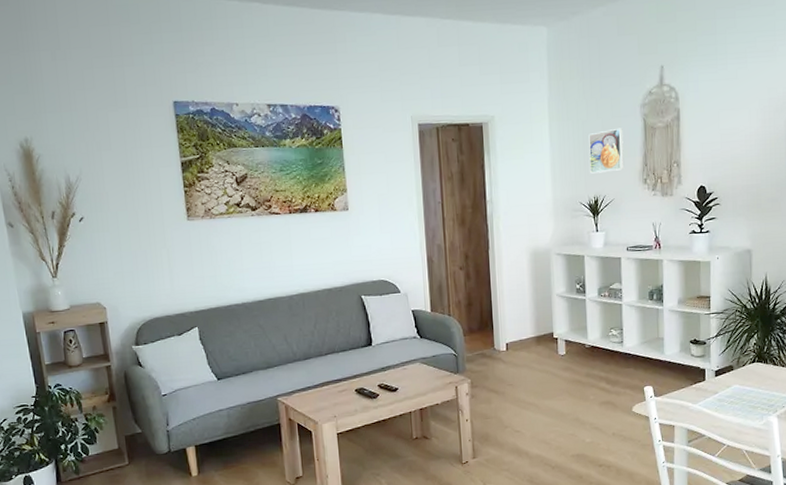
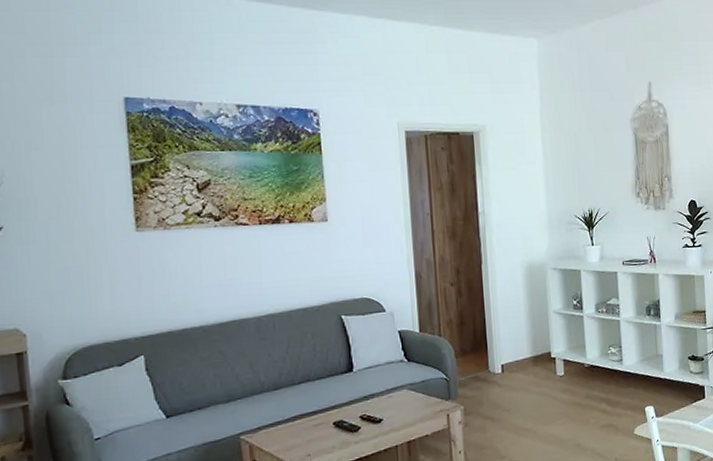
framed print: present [589,127,625,174] -> none [581,141,618,186]

